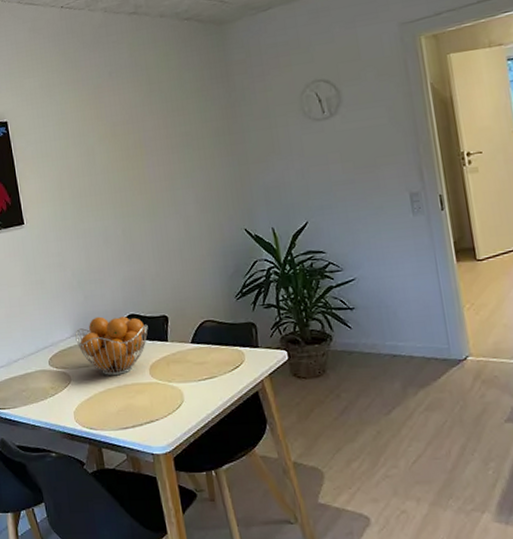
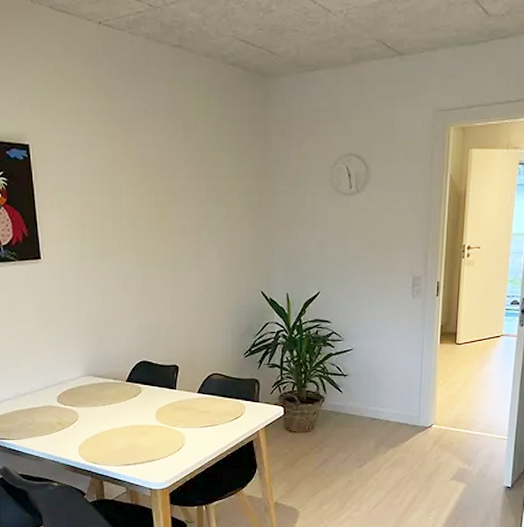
fruit basket: present [75,316,148,375] -> none [86,360,158,416]

